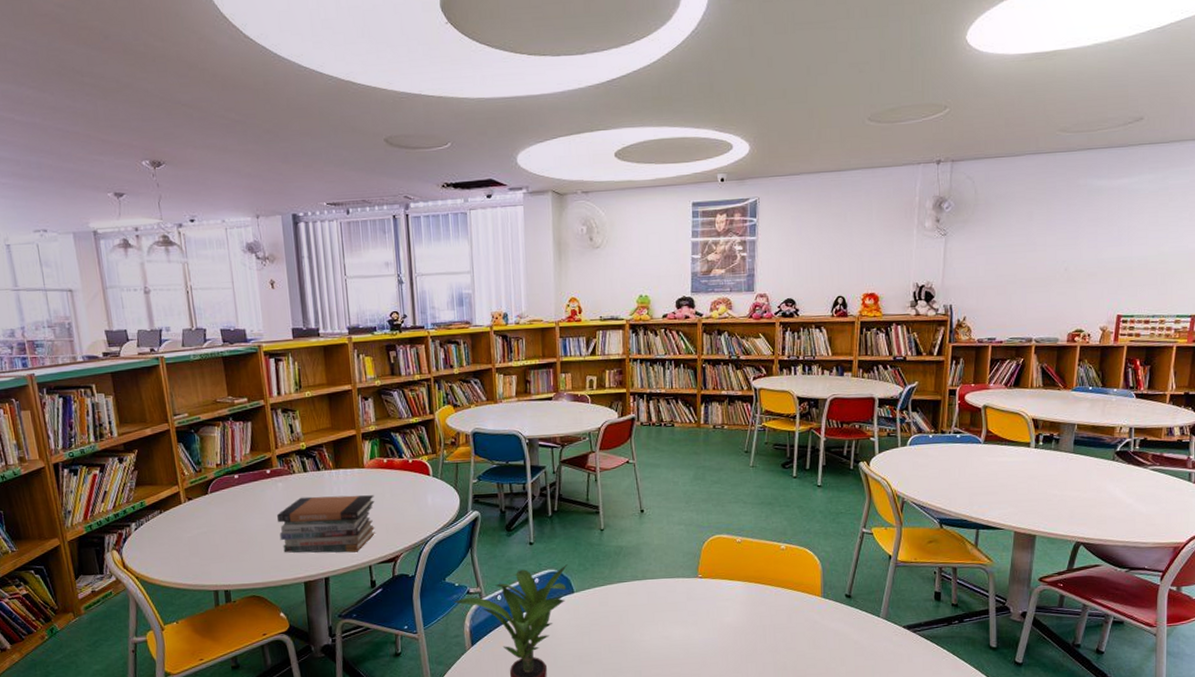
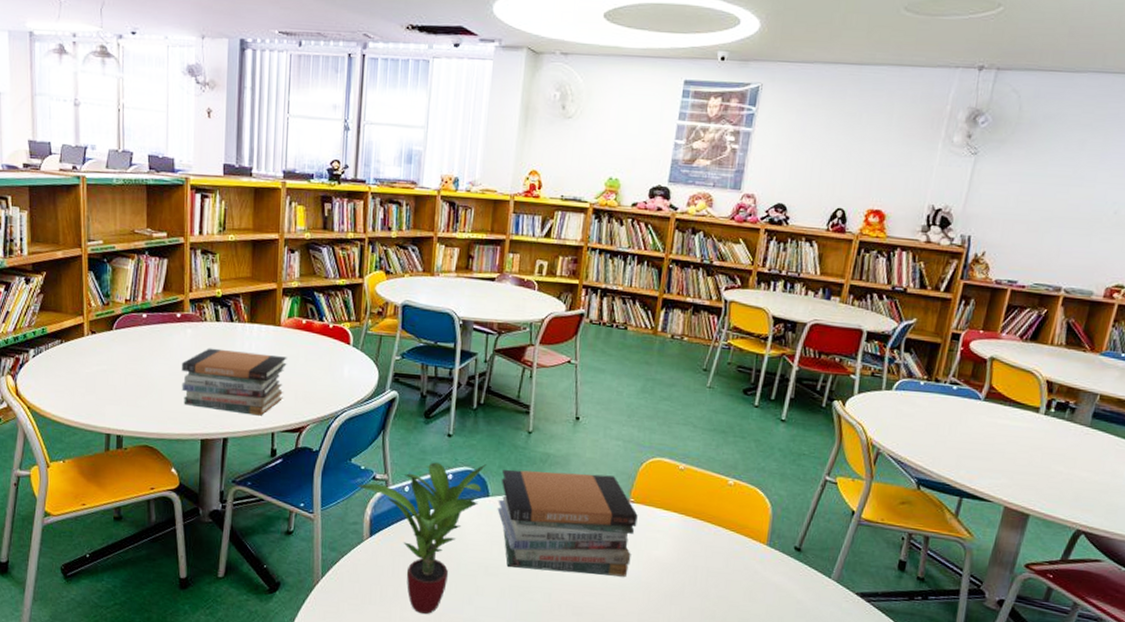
book stack: none [582,557,707,653] -> present [497,469,638,577]

